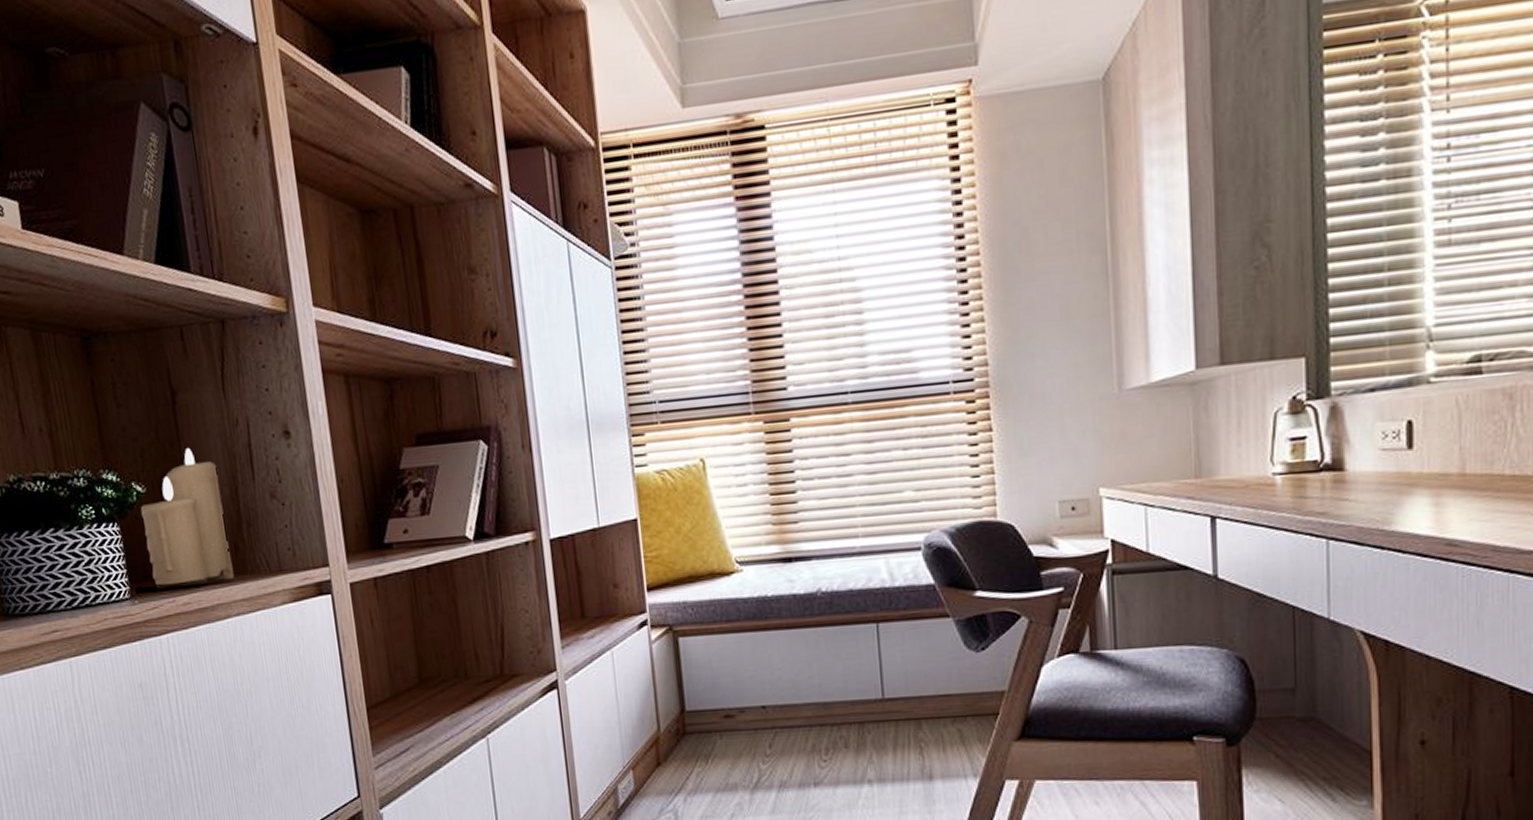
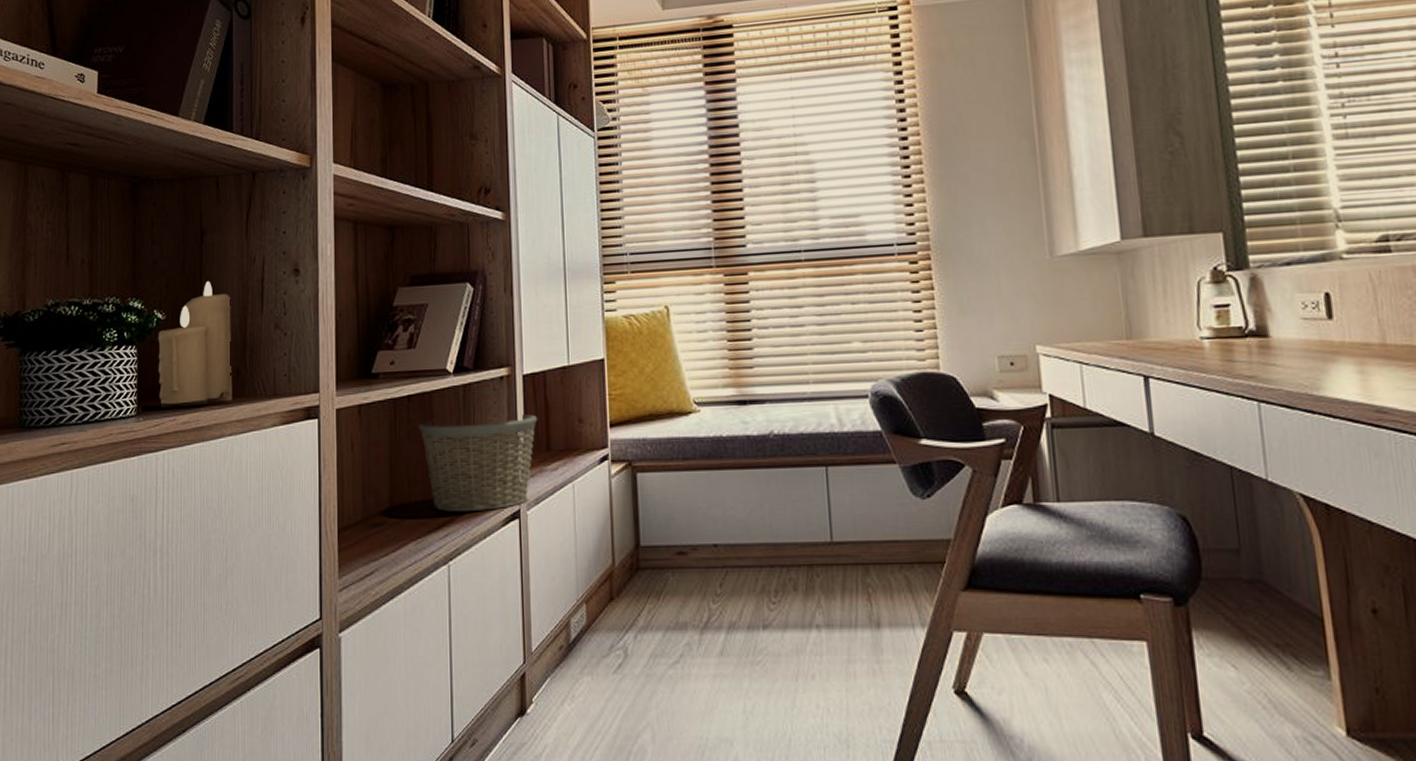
basket: none [442,581,570,685] -> present [419,414,538,513]

